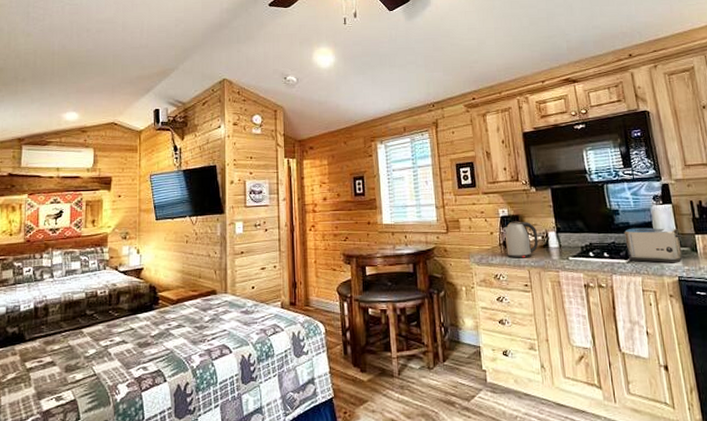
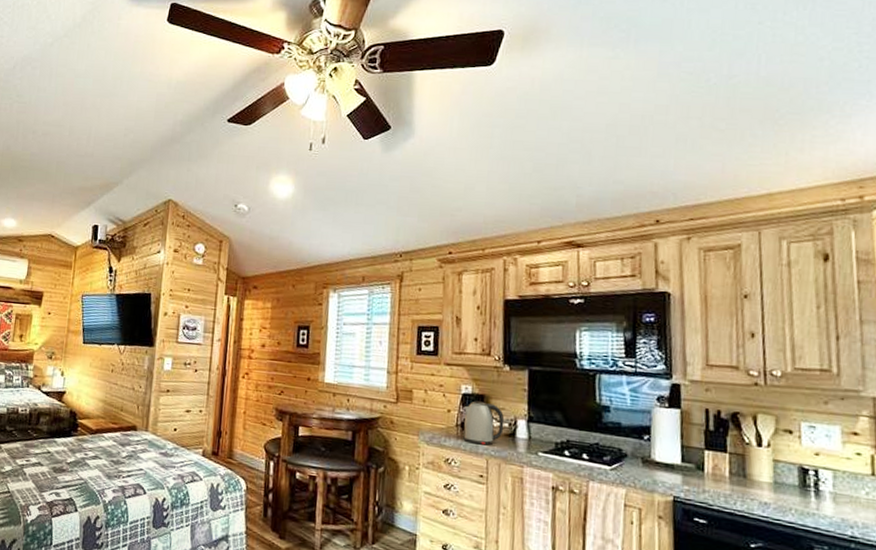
toaster: present [623,227,683,263] -> none [611,430,688,480]

